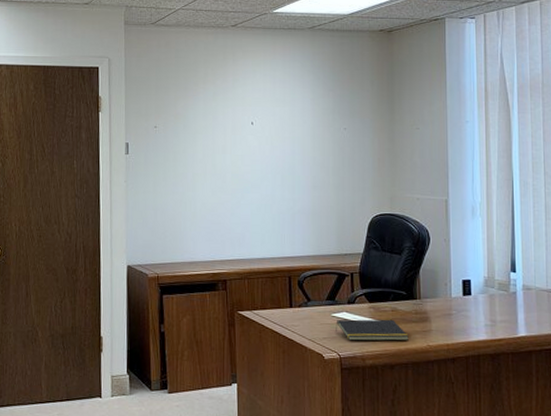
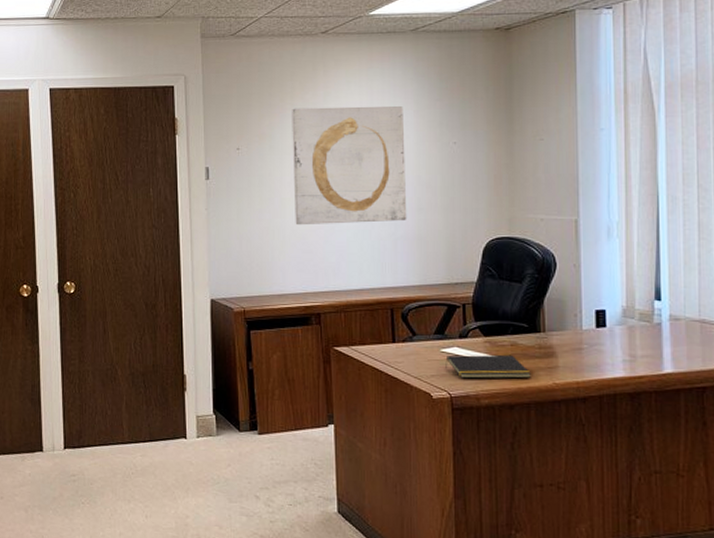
wall art: none [204,92,304,199] -> present [292,106,407,225]

